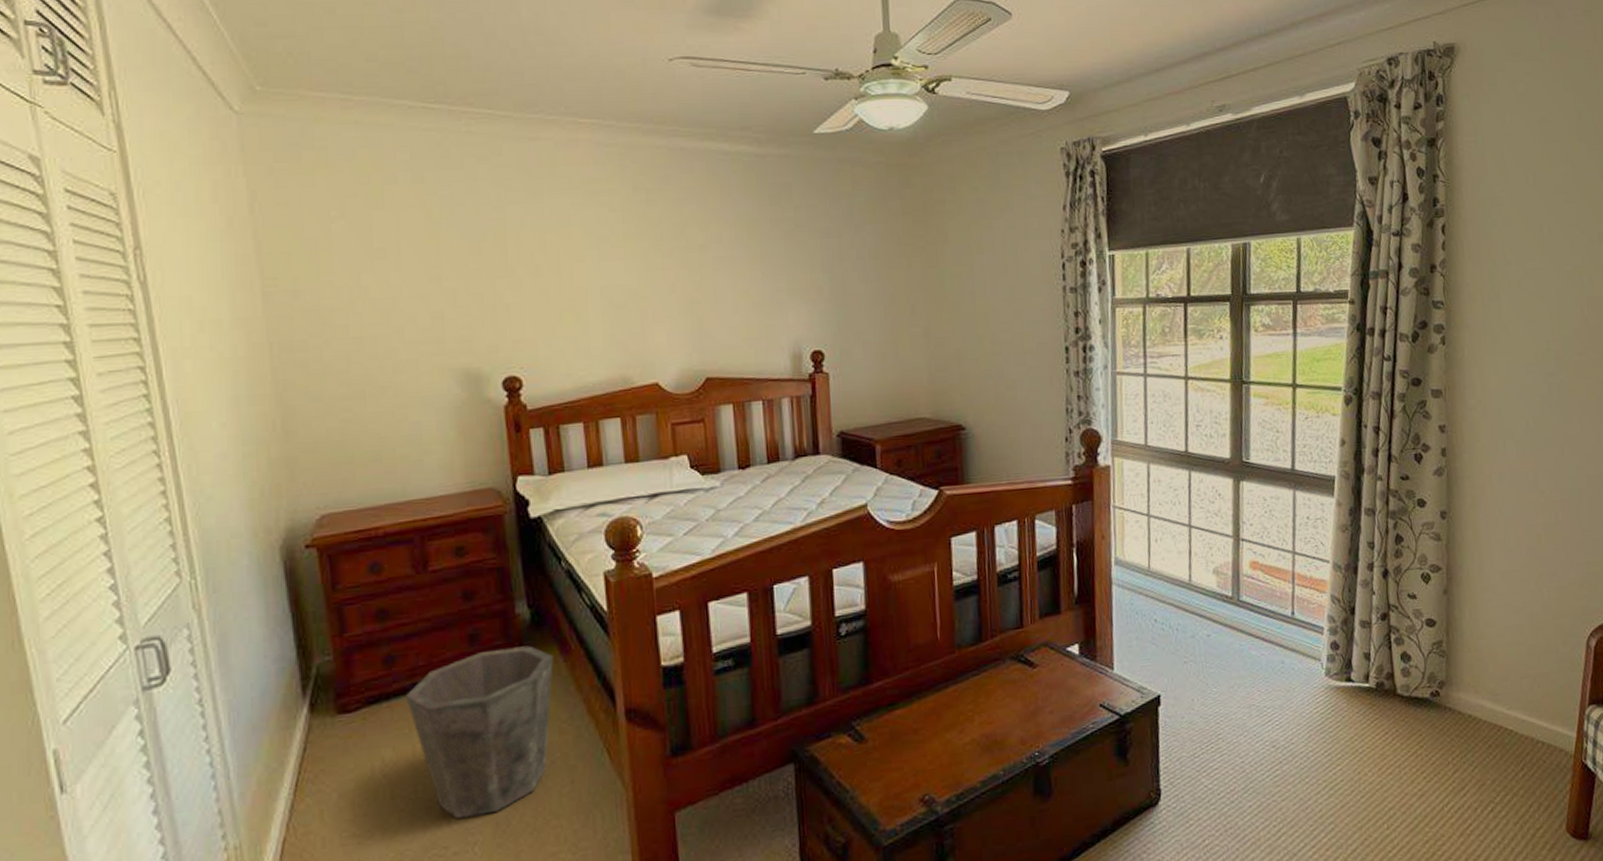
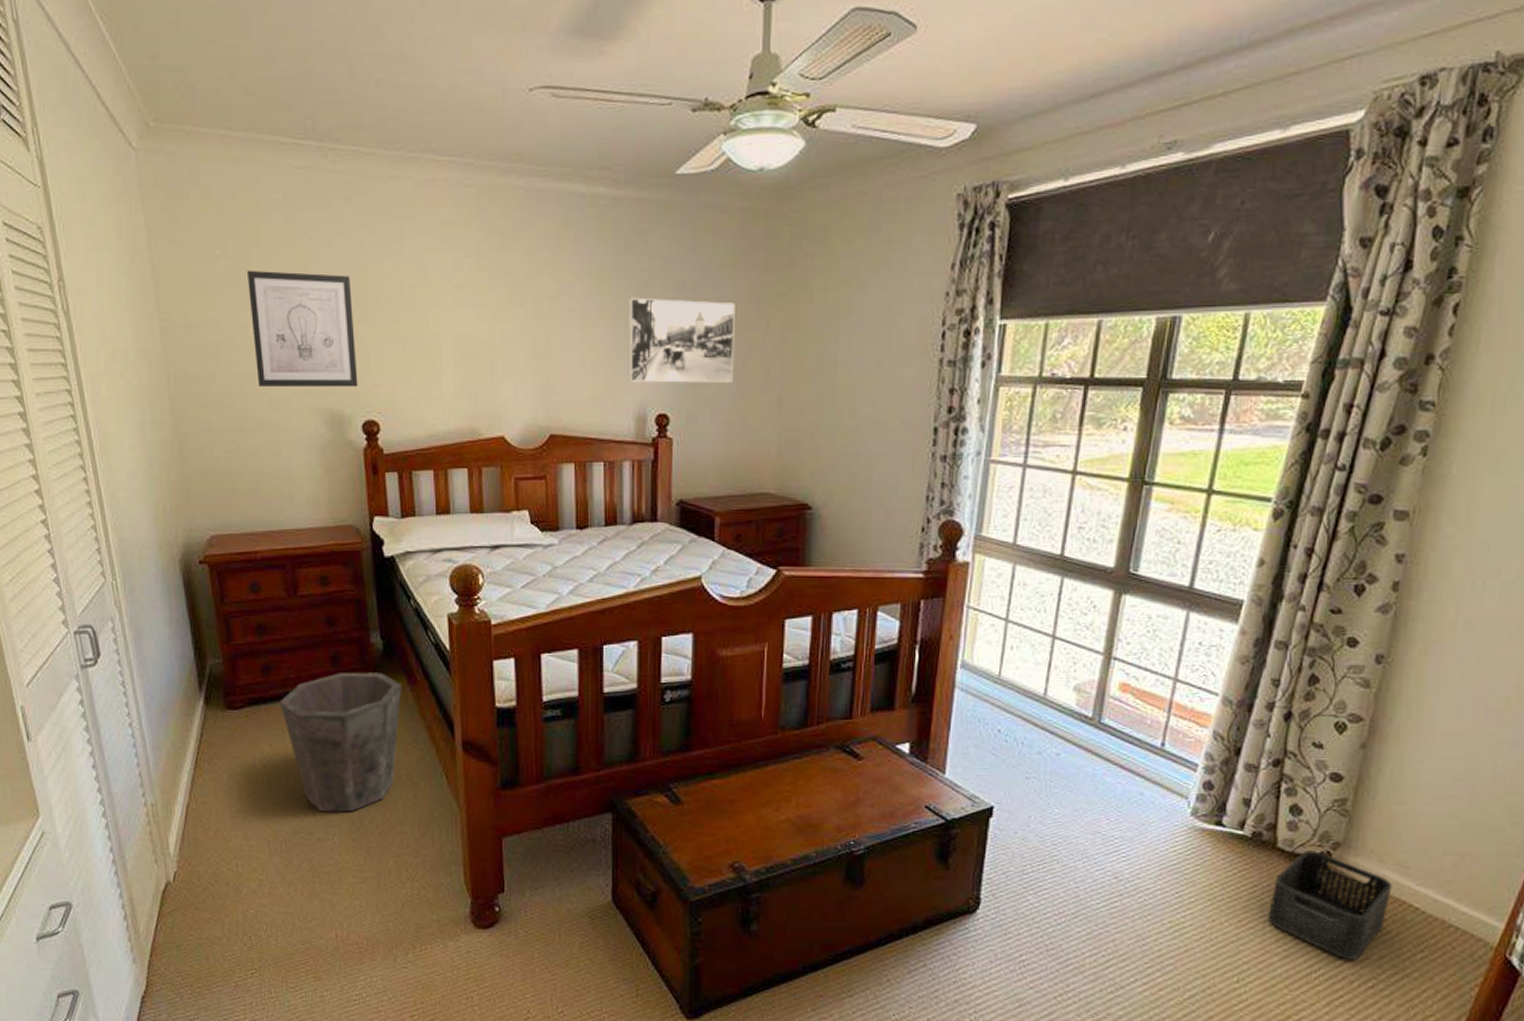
wall art: none [368,230,497,349] -> present [246,270,358,388]
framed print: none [776,244,882,322] -> present [628,297,735,383]
storage bin: none [1401,692,1490,789] -> present [1268,850,1393,960]

